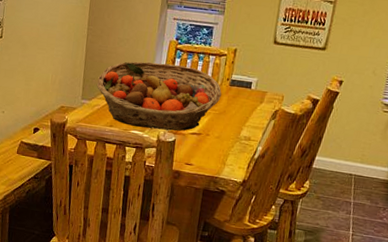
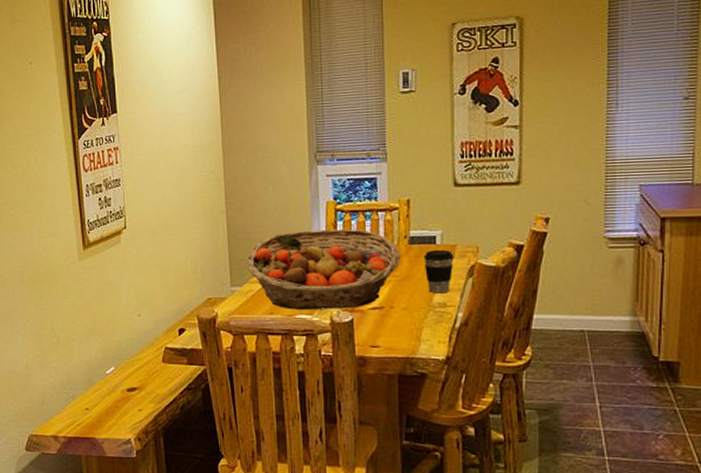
coffee cup: none [238,93,264,130] -> present [423,249,454,294]

